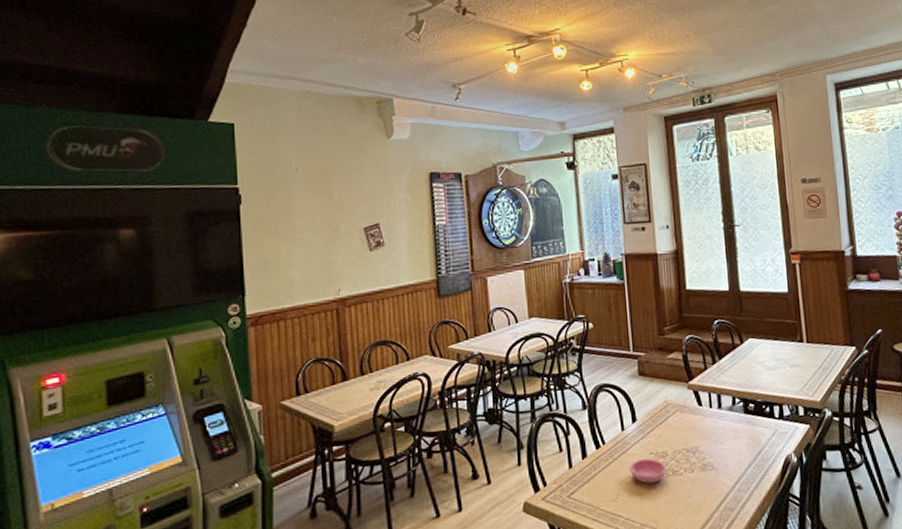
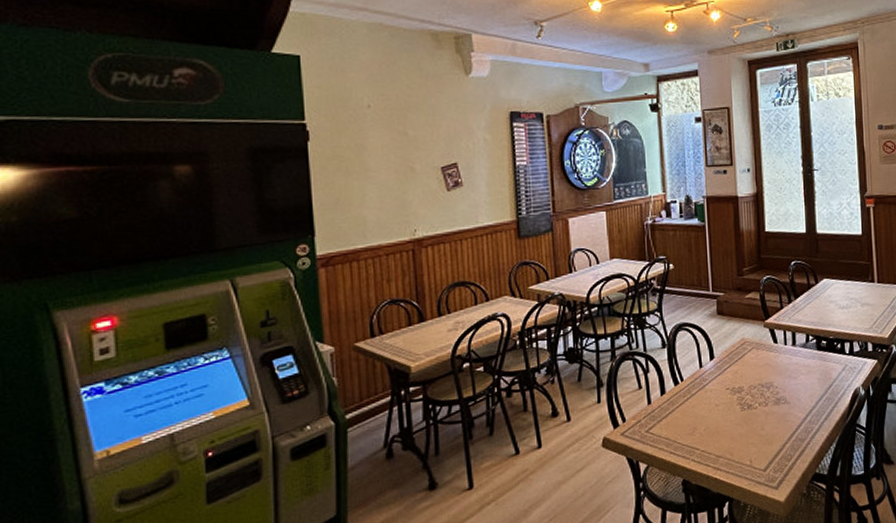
saucer: present [629,458,667,484] -> none [706,394,742,418]

